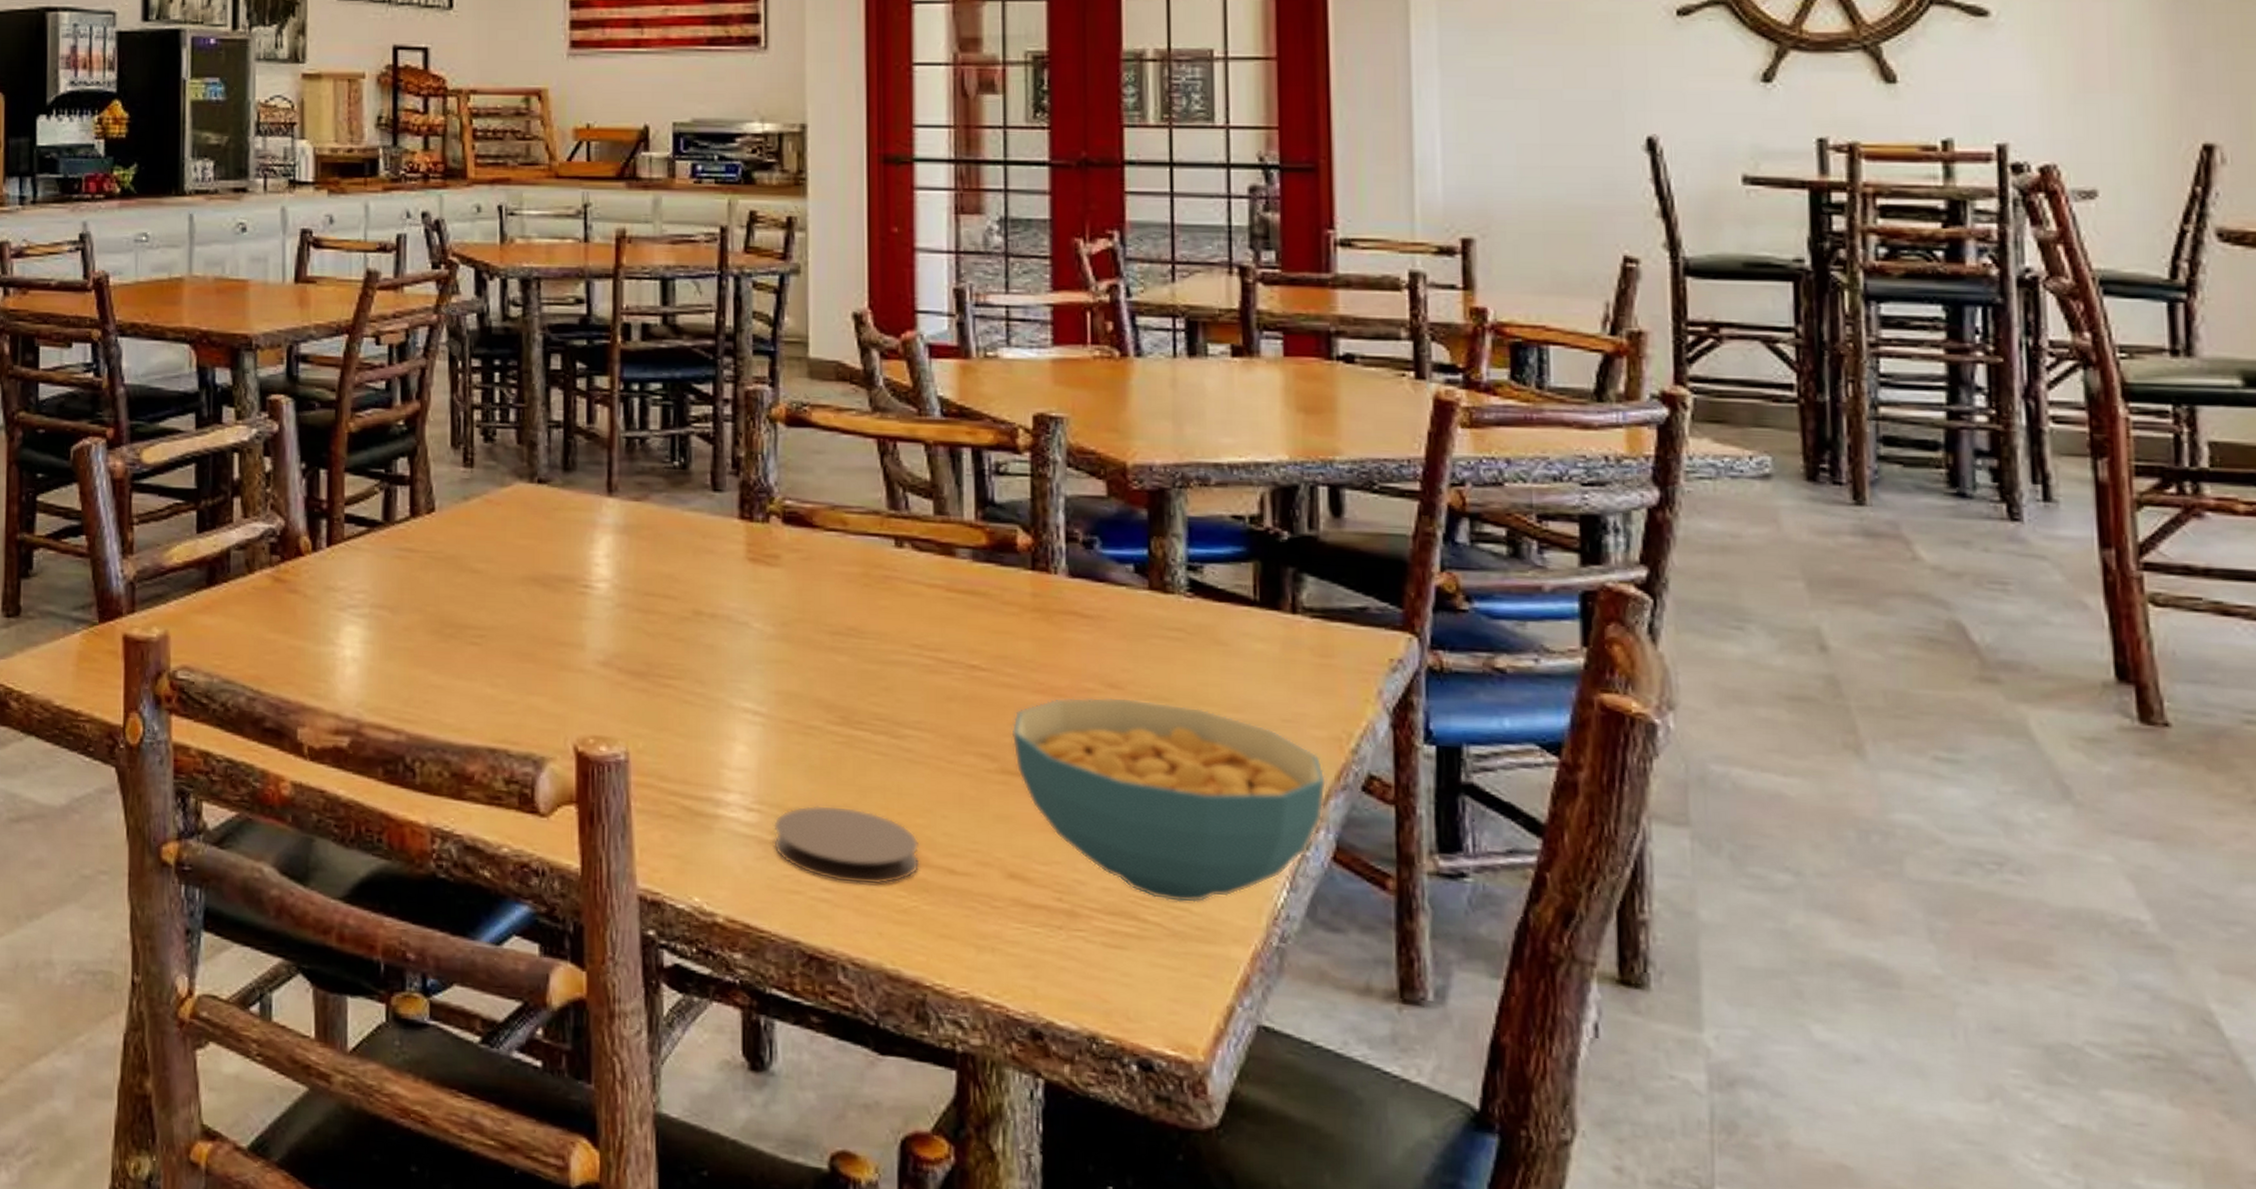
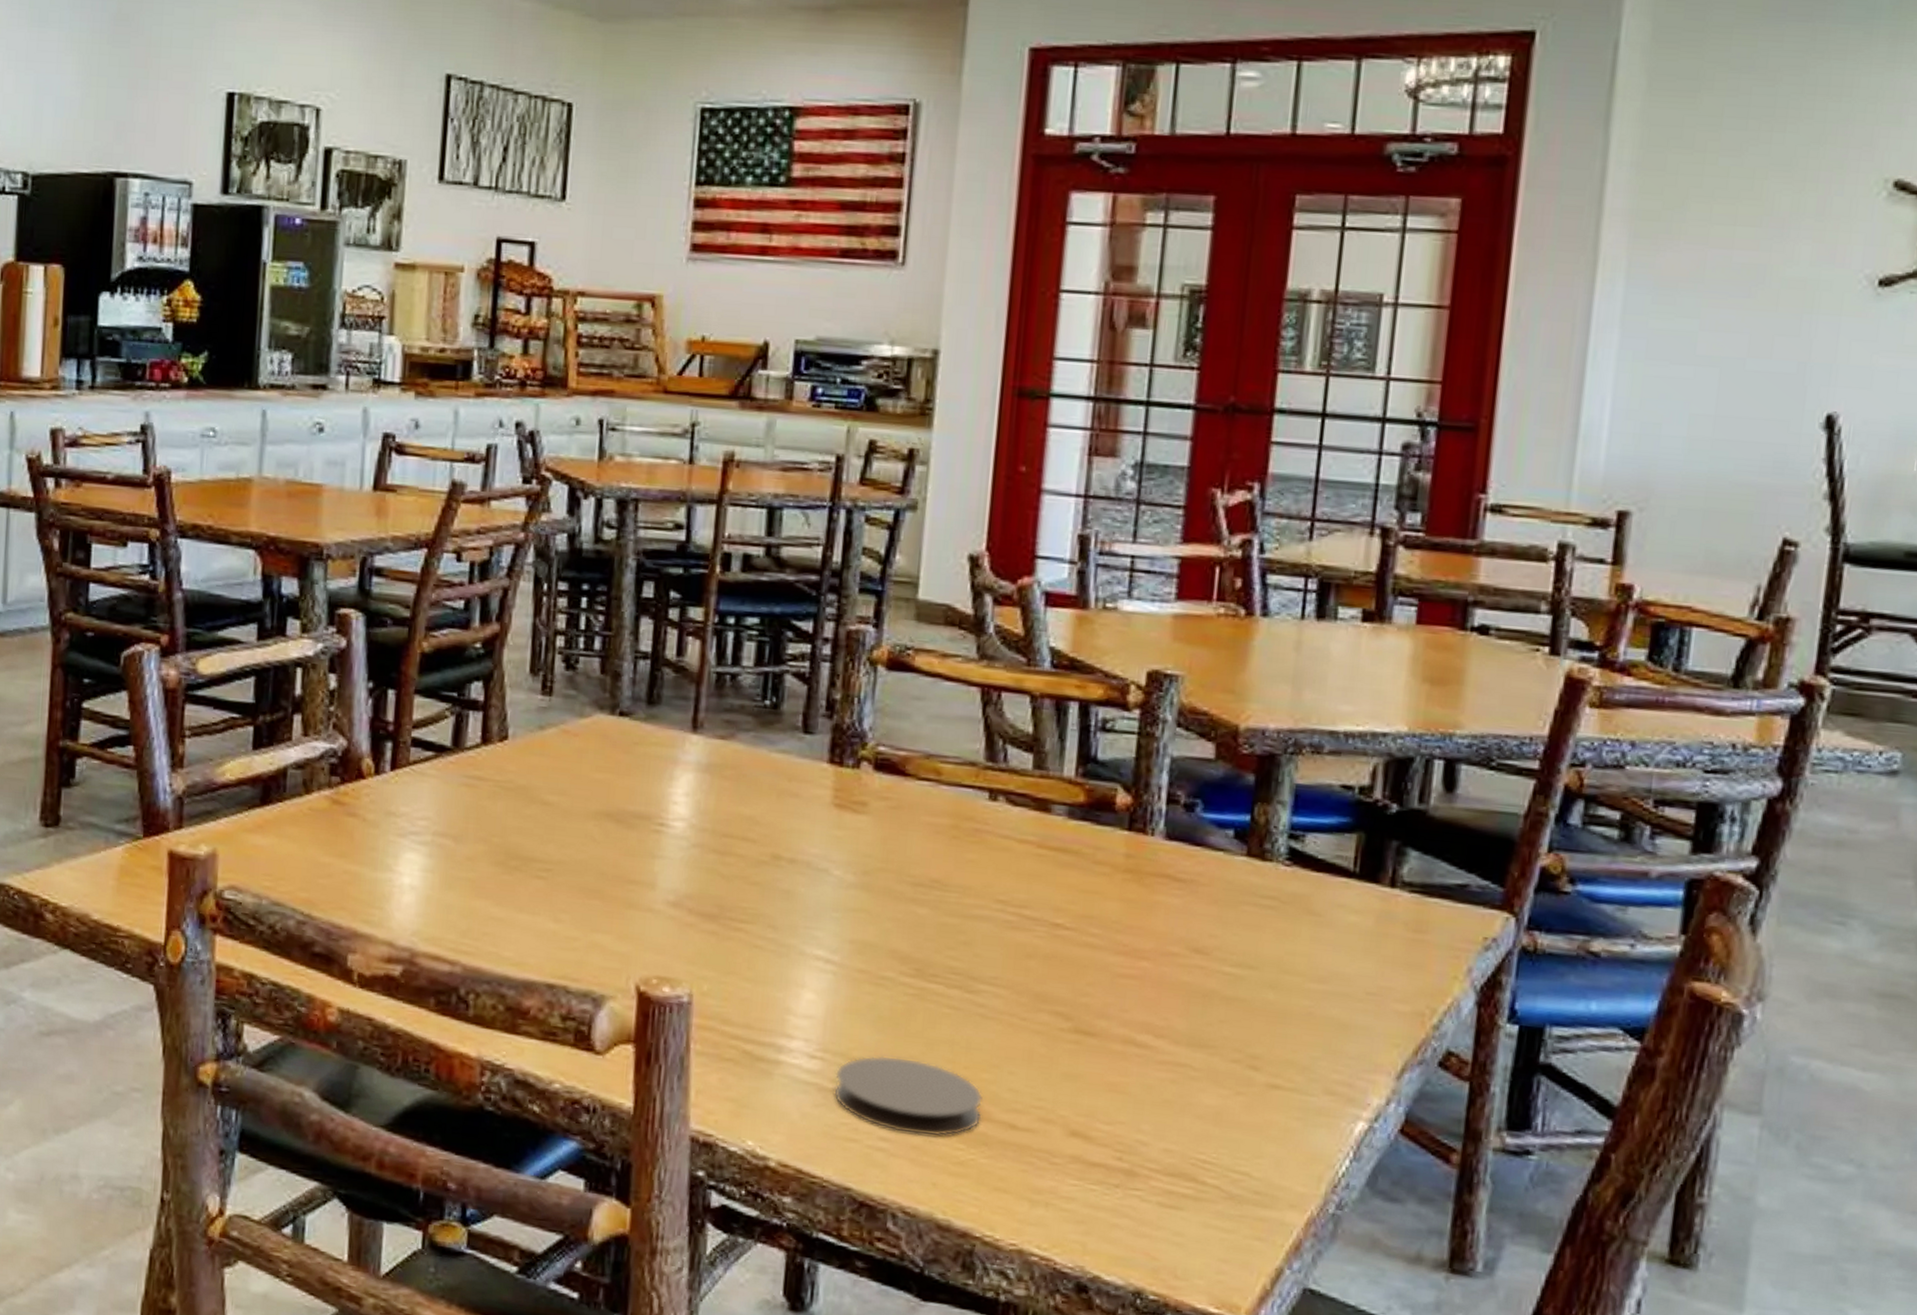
cereal bowl: present [1011,697,1327,903] -> none [1088,960,1404,1168]

